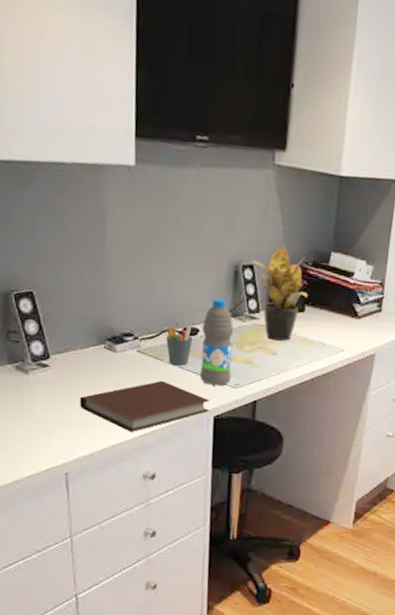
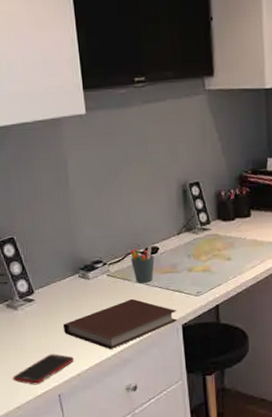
cell phone: none [14,428,88,460] -> present [13,354,74,385]
water bottle: present [200,298,234,386] -> none [161,217,193,297]
potted plant: present [251,246,308,341] -> none [197,160,252,247]

